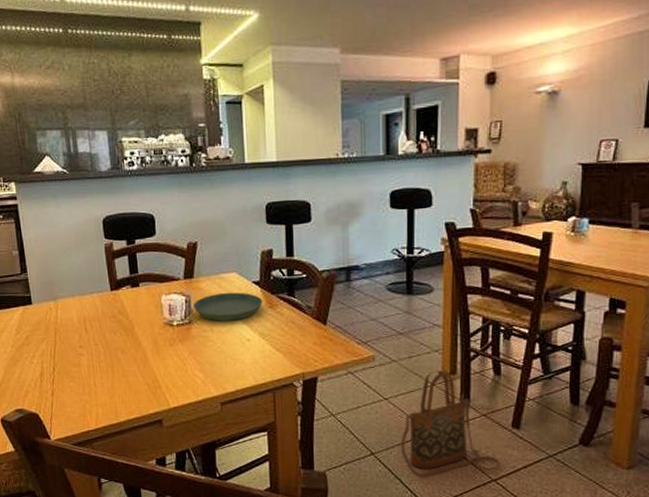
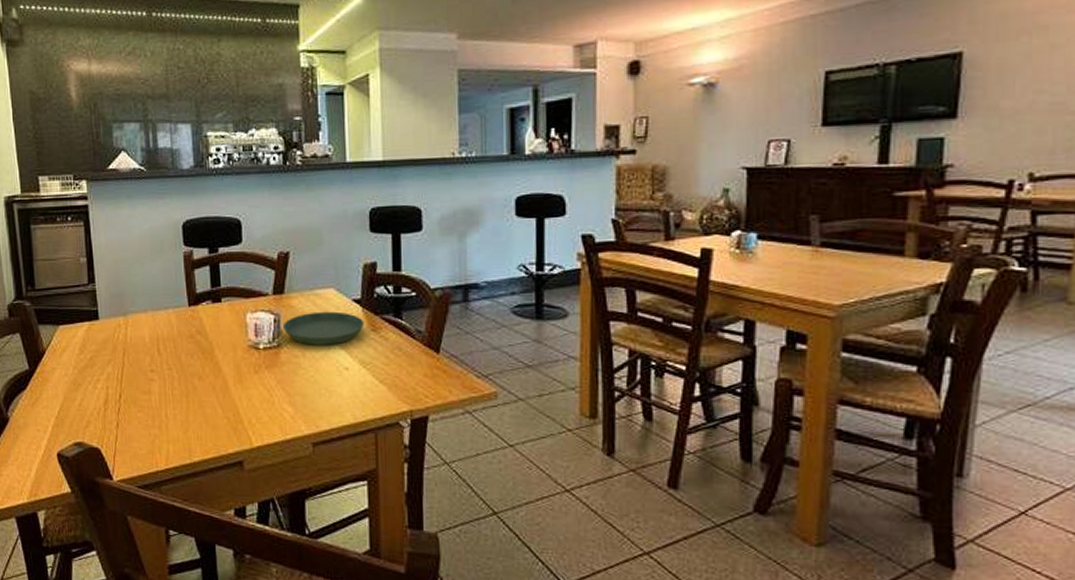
handbag: present [400,370,500,478] -> none [529,413,654,547]

